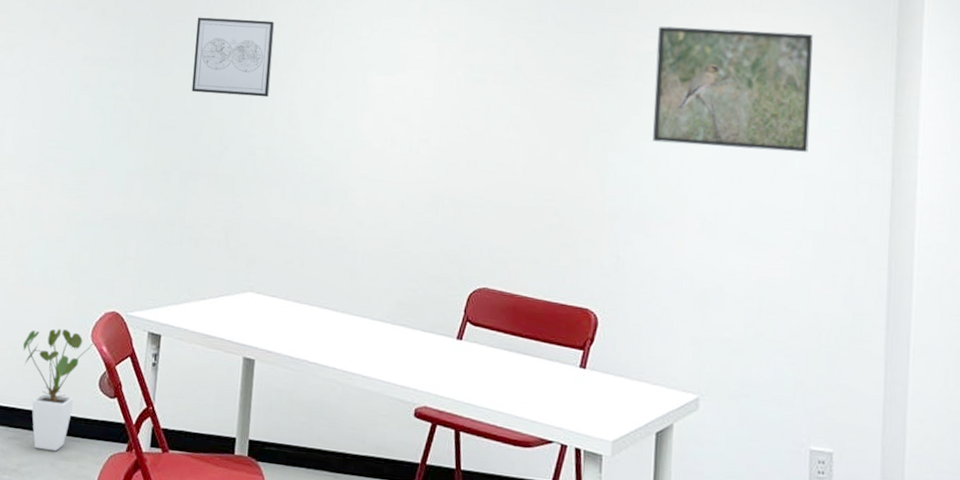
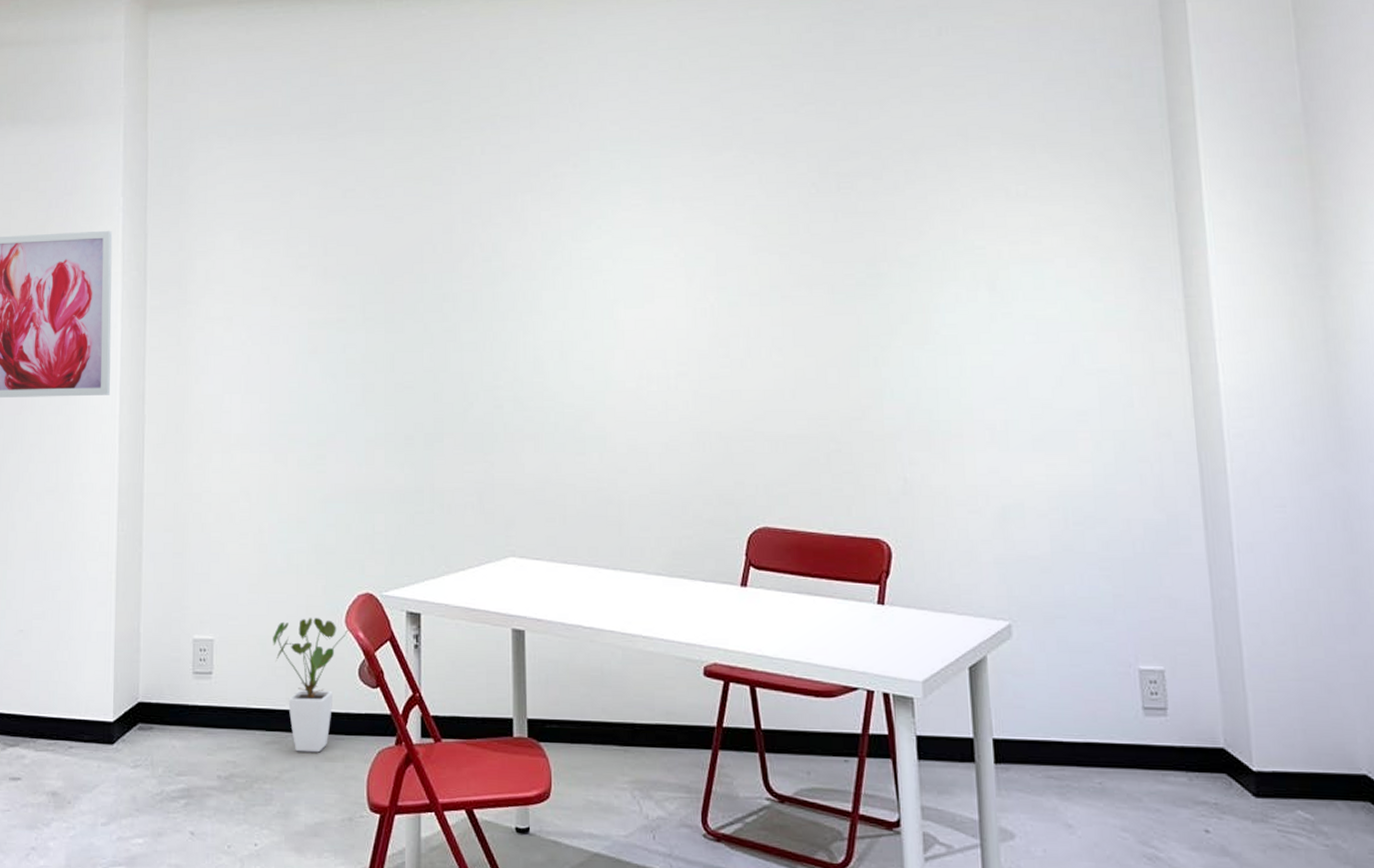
wall art: present [191,17,275,98] -> none [426,263,510,347]
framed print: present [653,26,813,153] -> none [919,219,1096,351]

